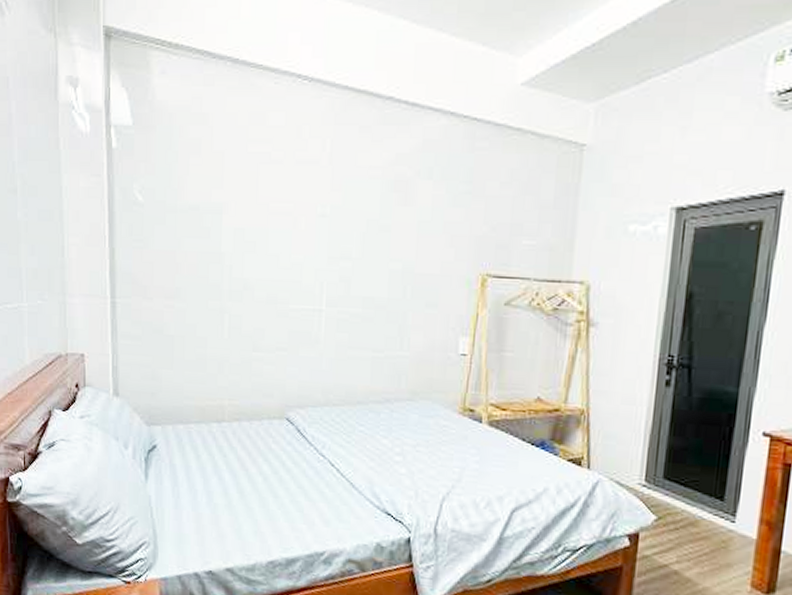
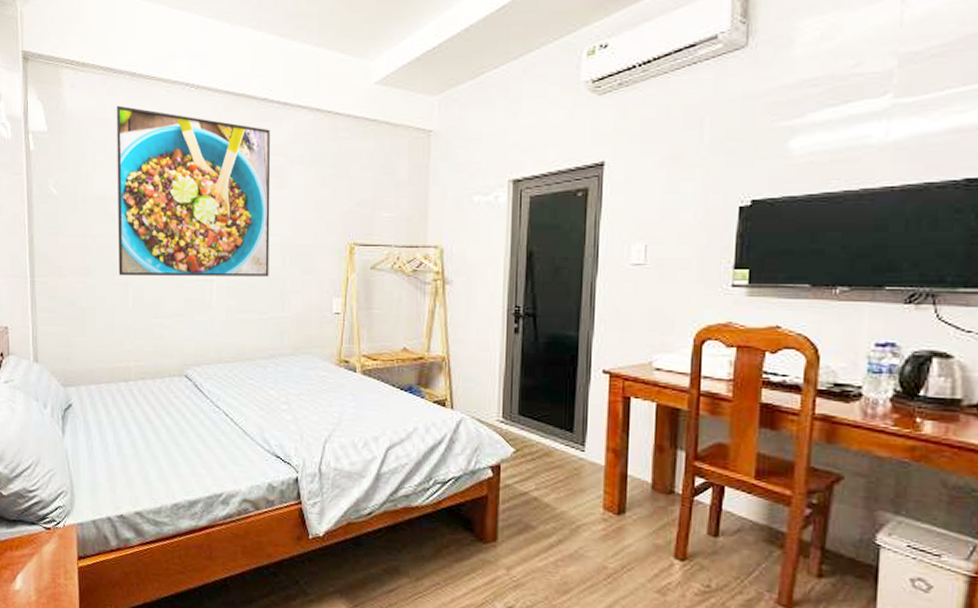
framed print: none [213,98,395,309] -> present [116,105,271,277]

